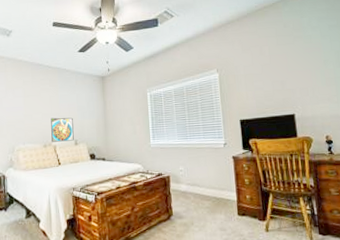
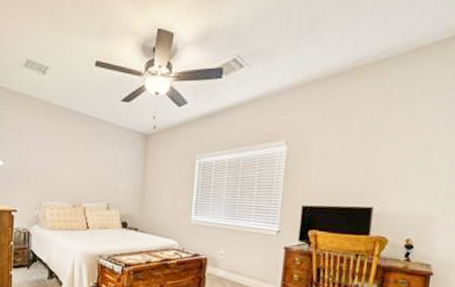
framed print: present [51,117,74,142] -> none [82,175,107,205]

